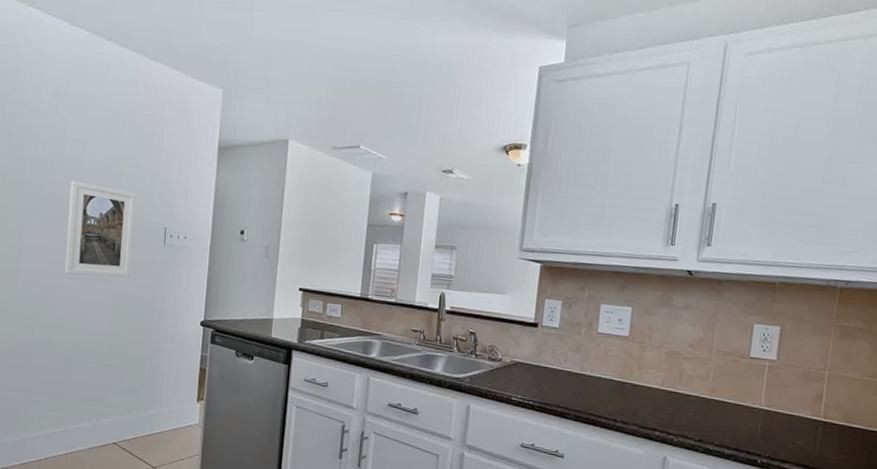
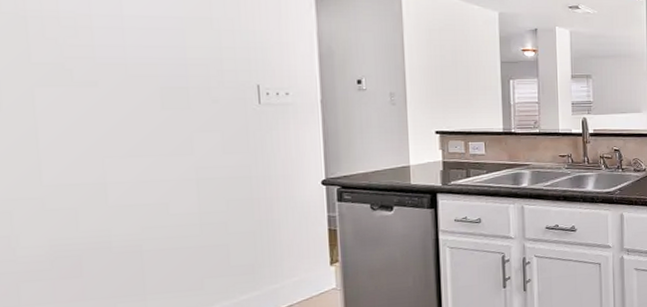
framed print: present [64,180,136,277] -> none [106,40,217,152]

